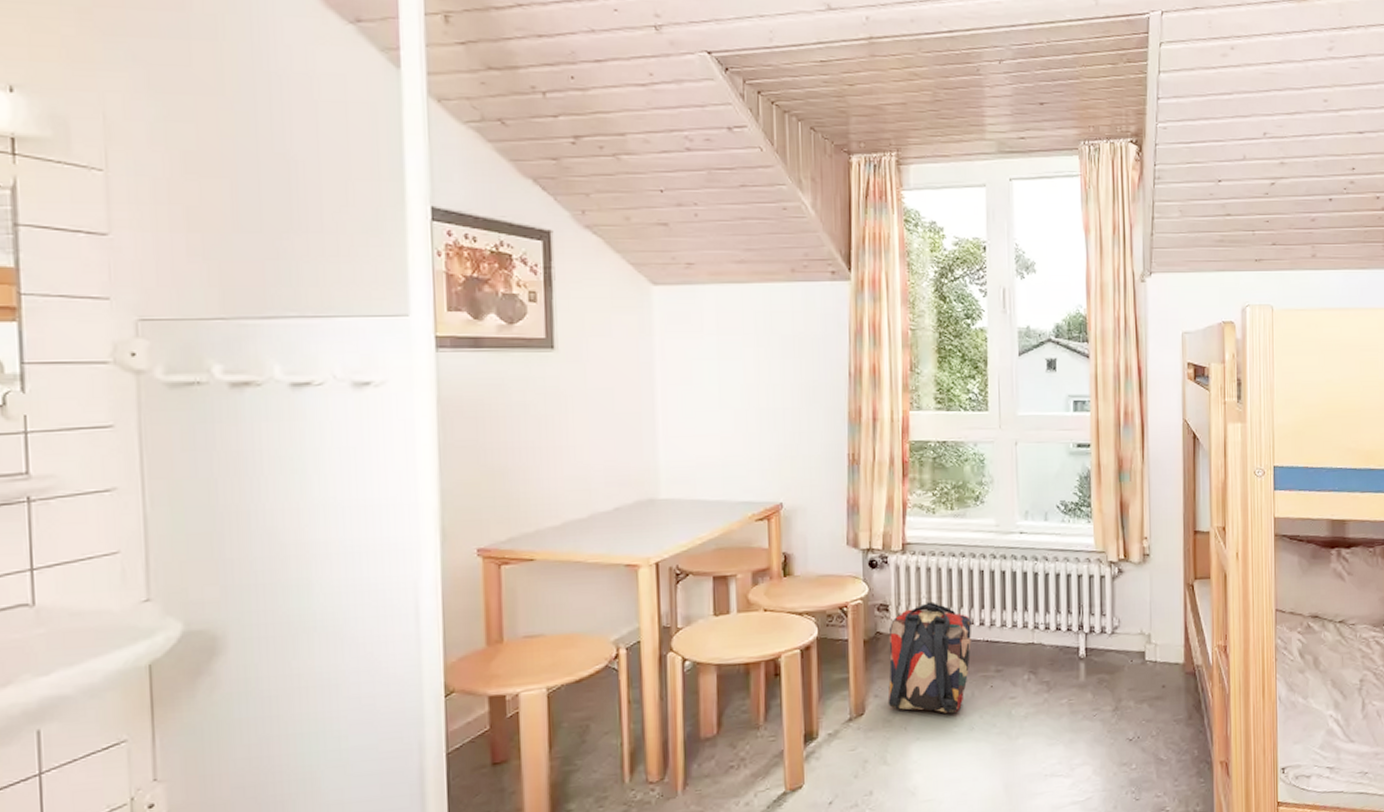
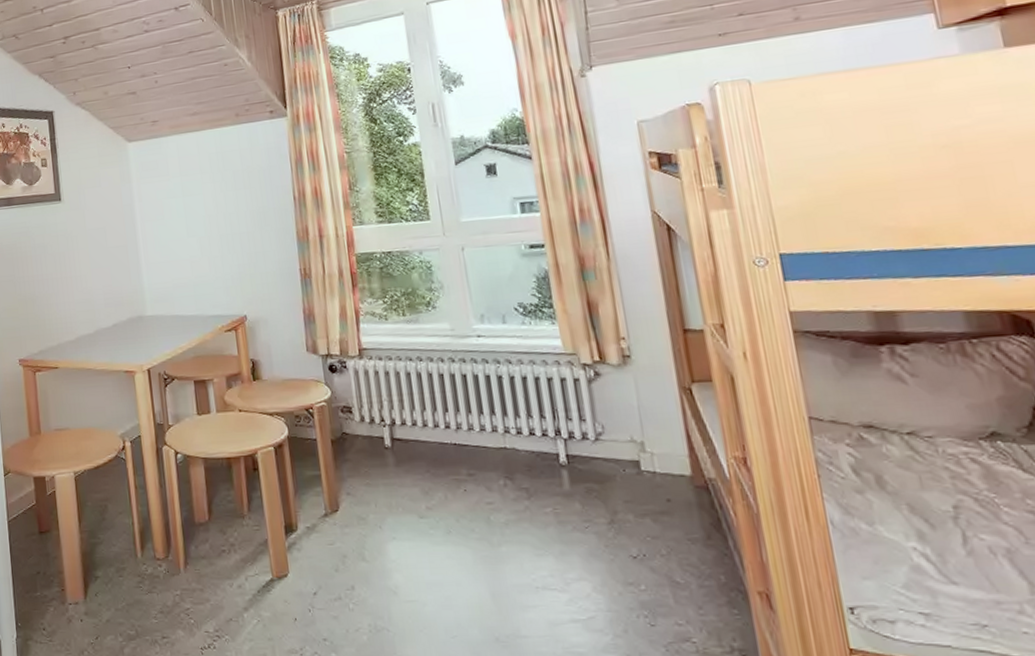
backpack: present [888,601,971,714] -> none [354,404,439,516]

